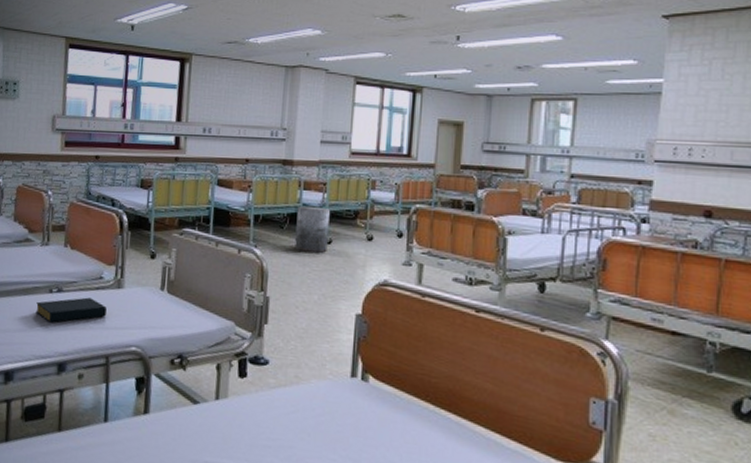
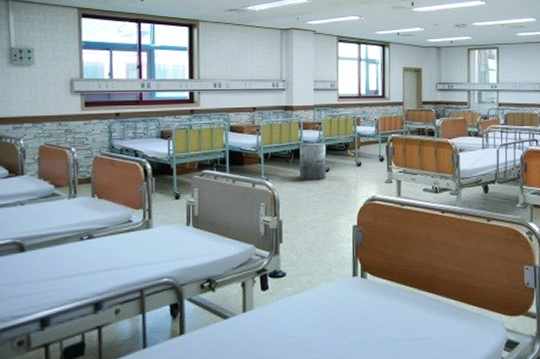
hardback book: present [35,297,107,323] -> none [67,240,137,268]

